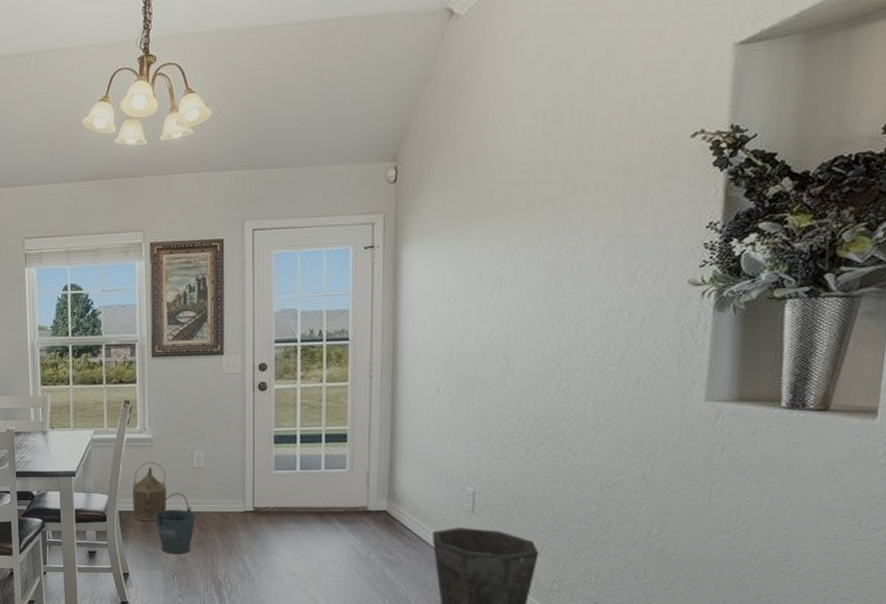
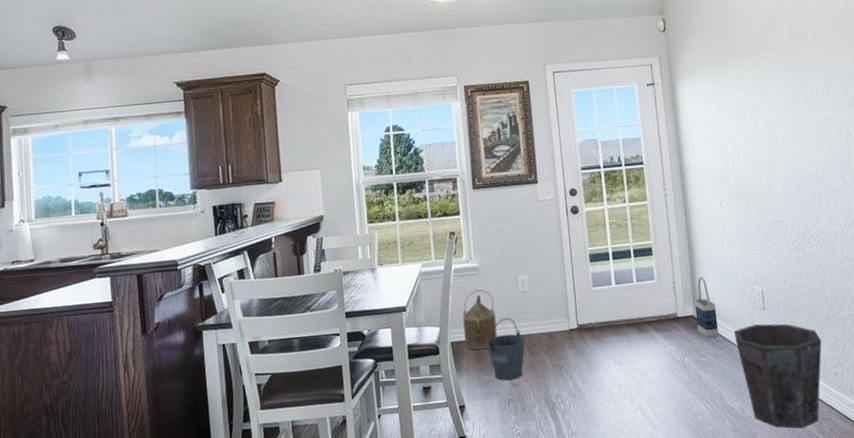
bag: none [389,470,415,536] -> present [694,276,719,338]

